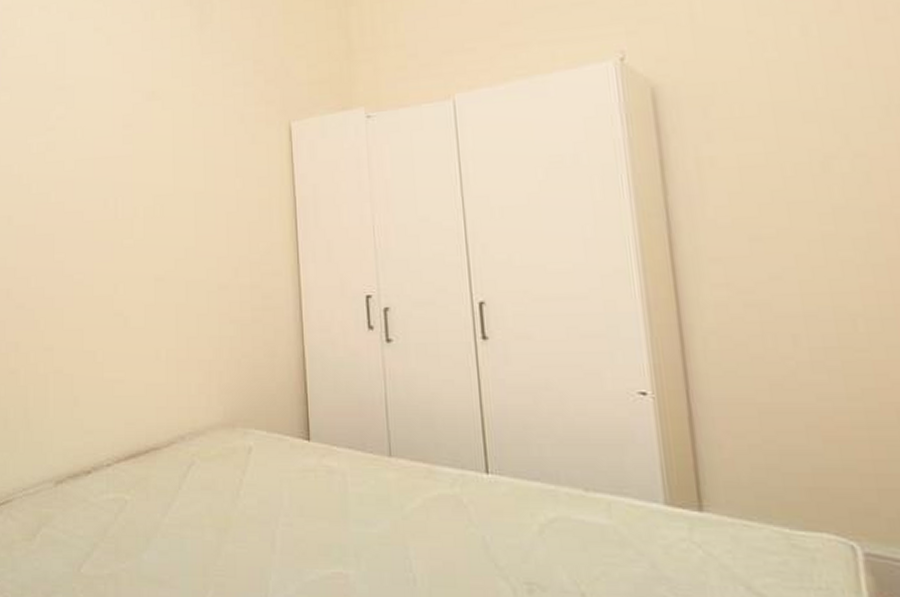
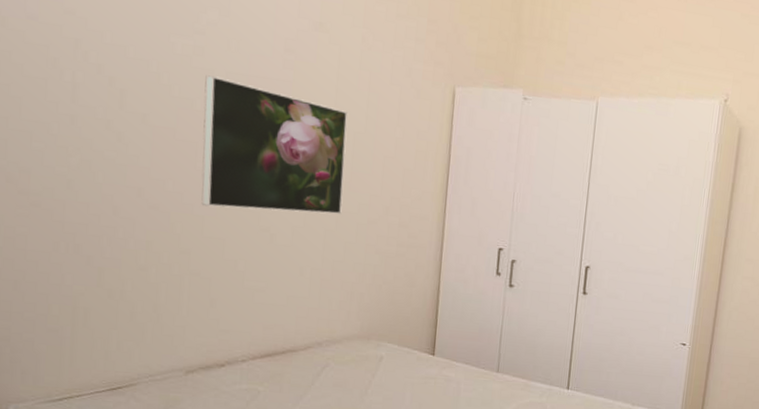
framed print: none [57,166,191,298] -> present [201,75,348,215]

